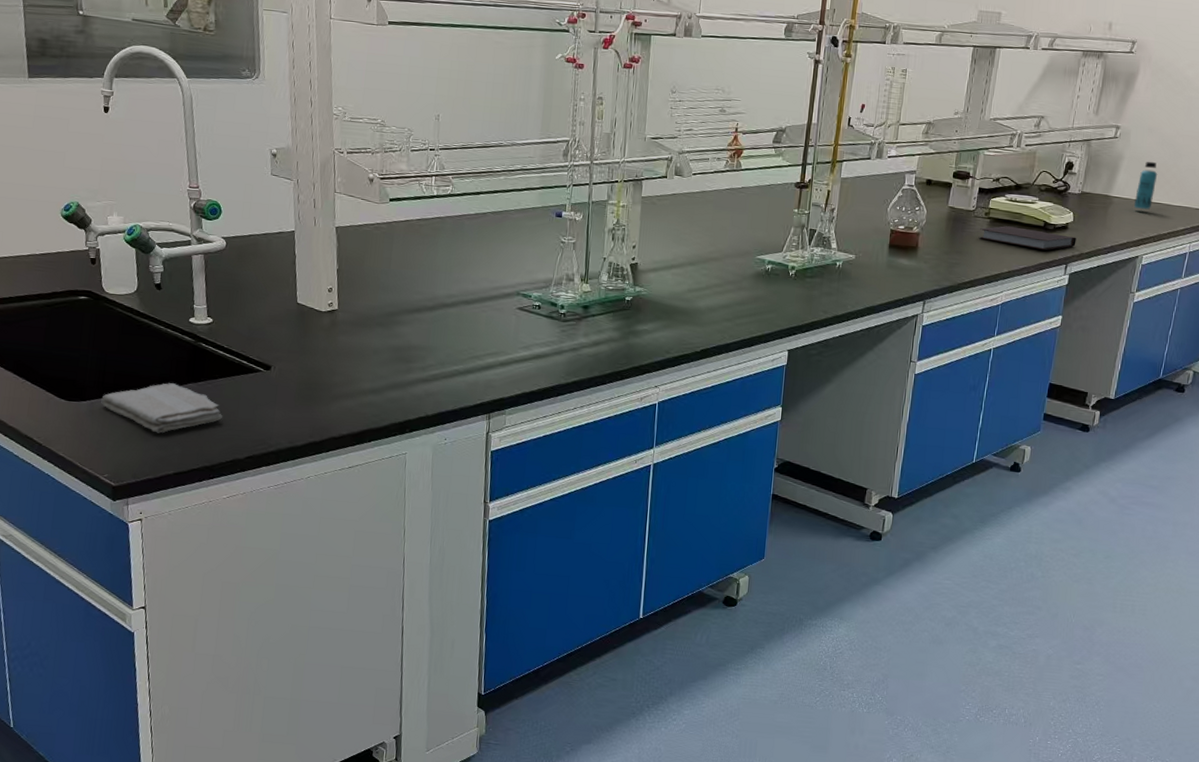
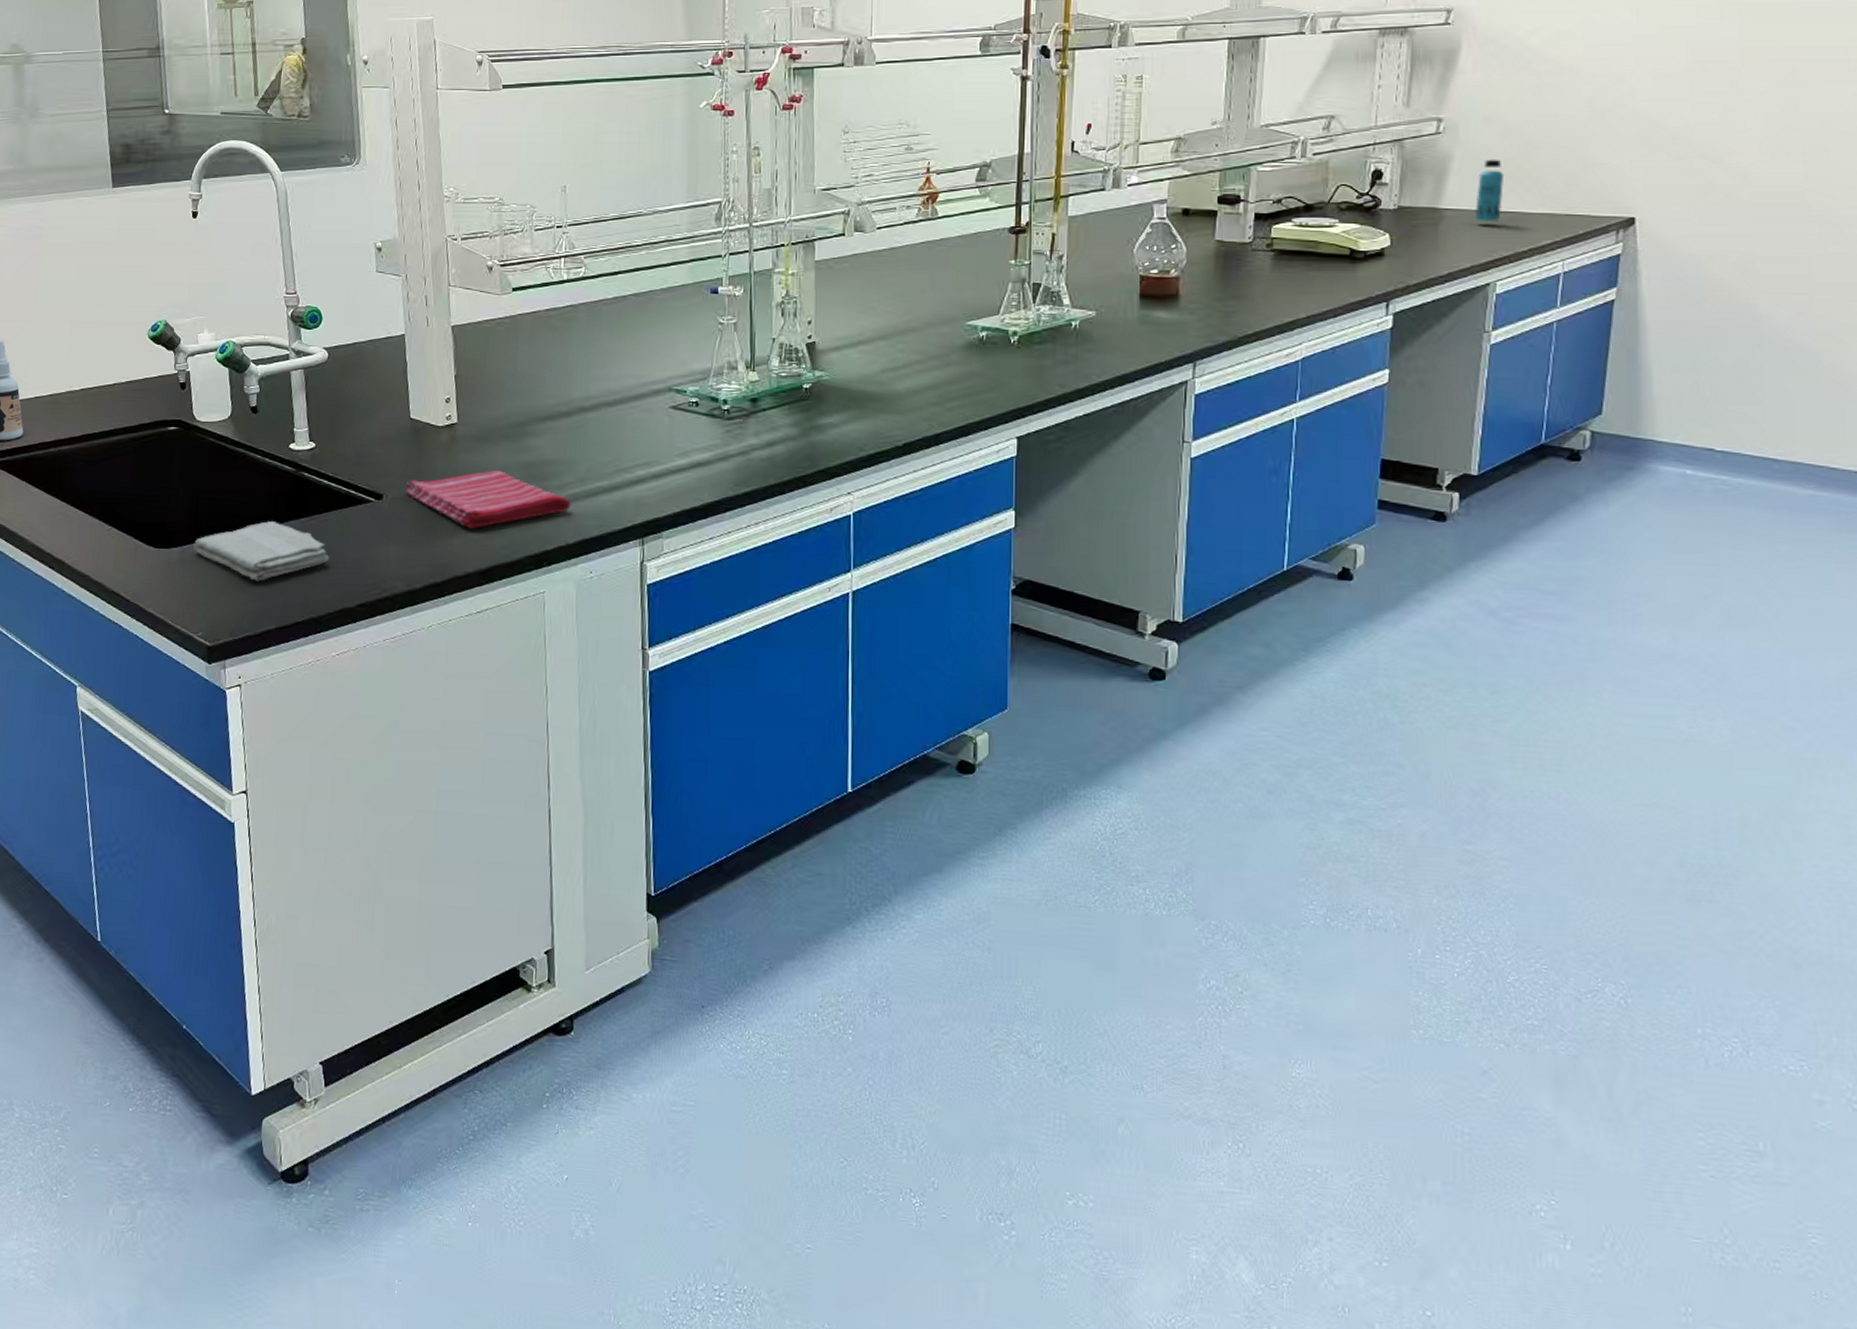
dish towel: none [291,350,431,399] -> present [405,469,571,528]
notebook: present [978,226,1076,251] -> none [1260,259,1398,286]

